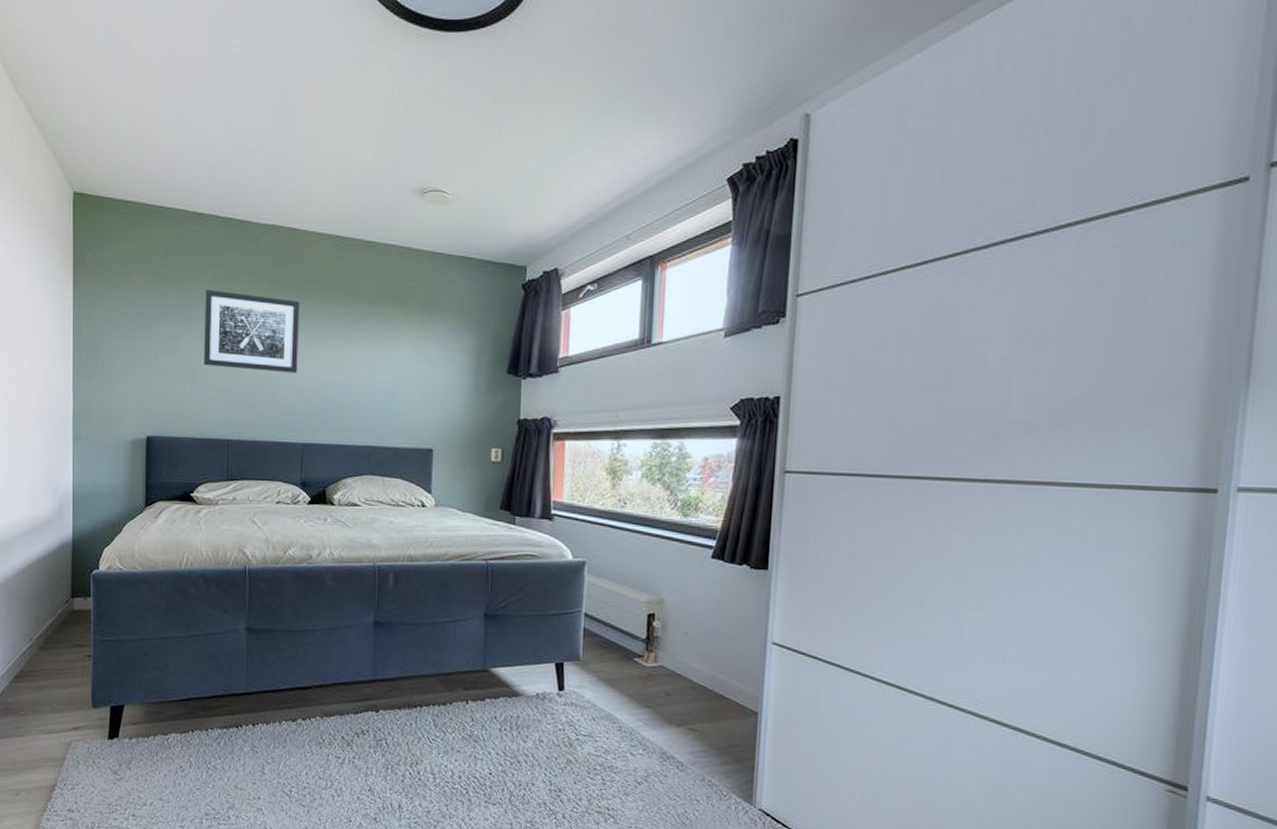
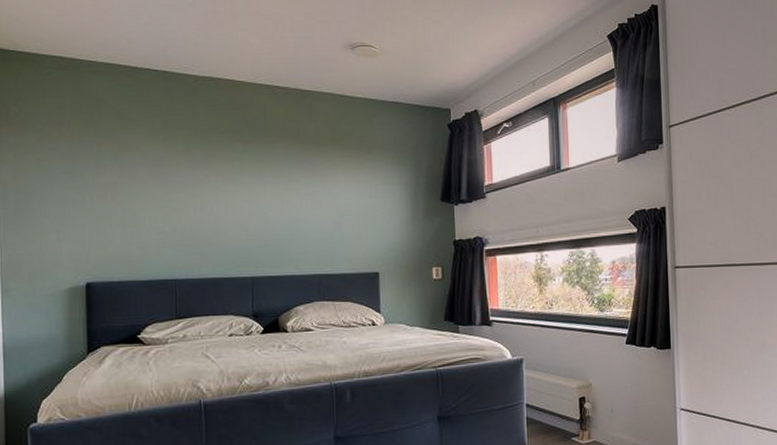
wall art: present [204,289,299,373] -> none [143,137,243,213]

